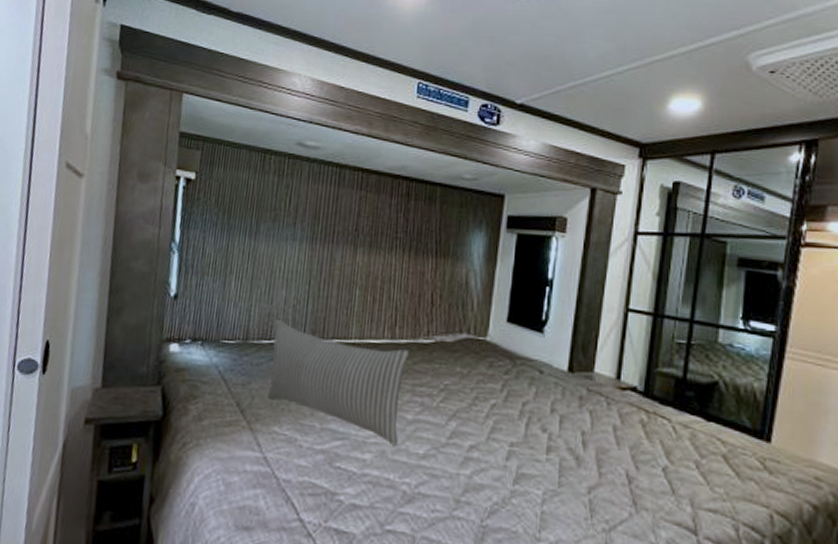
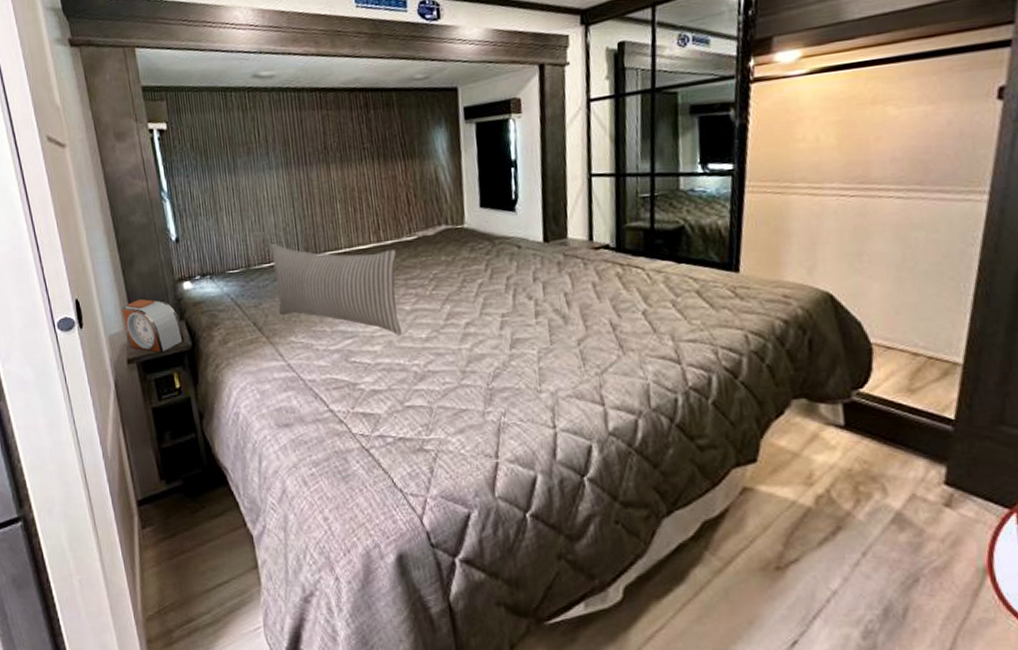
alarm clock: none [93,354,157,418] -> present [121,299,185,353]

